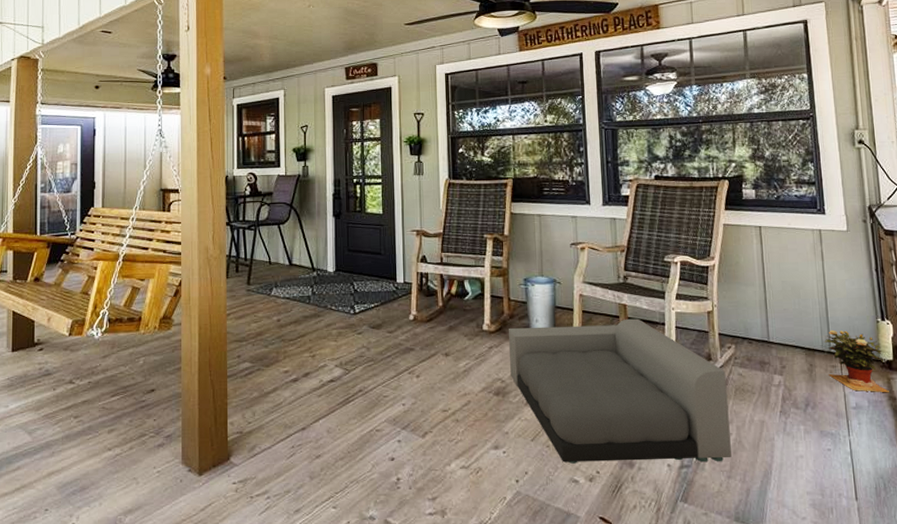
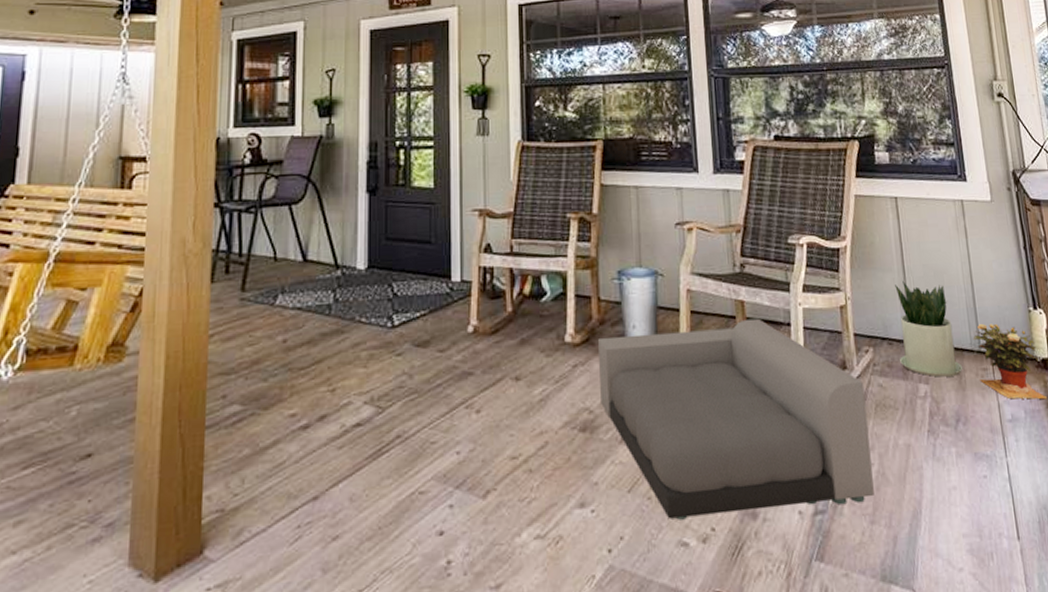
planter: none [756,293,814,371] -> present [895,280,963,377]

